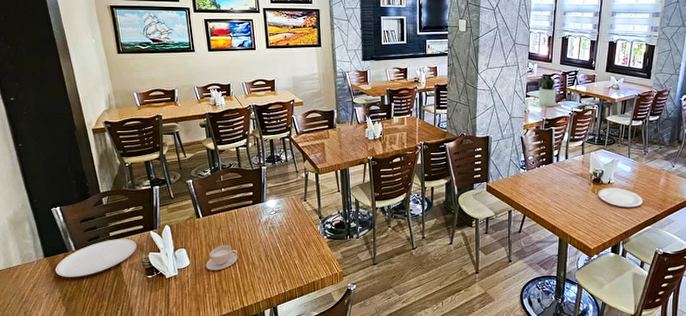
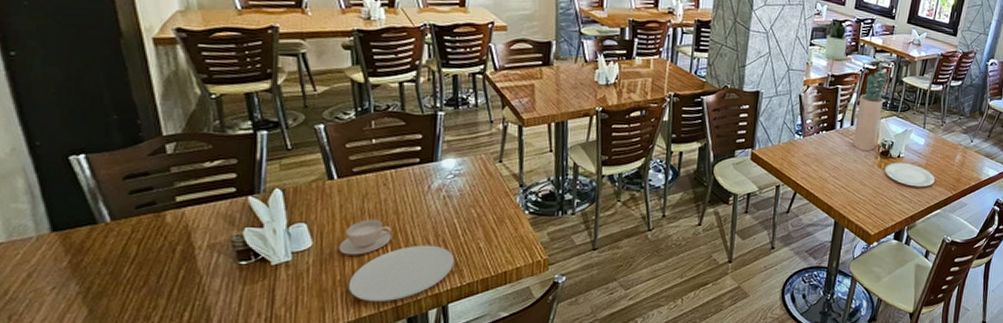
plate: present [55,239,137,277] -> none [71,206,224,263]
plate: none [213,262,280,304] -> present [348,245,455,303]
vase: none [569,105,592,180] -> present [853,61,887,152]

